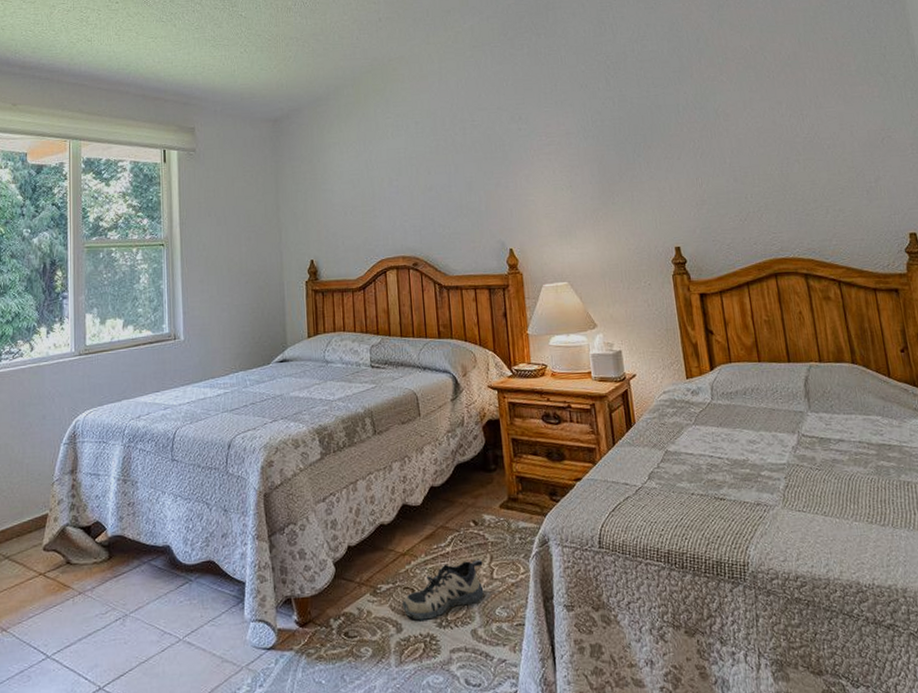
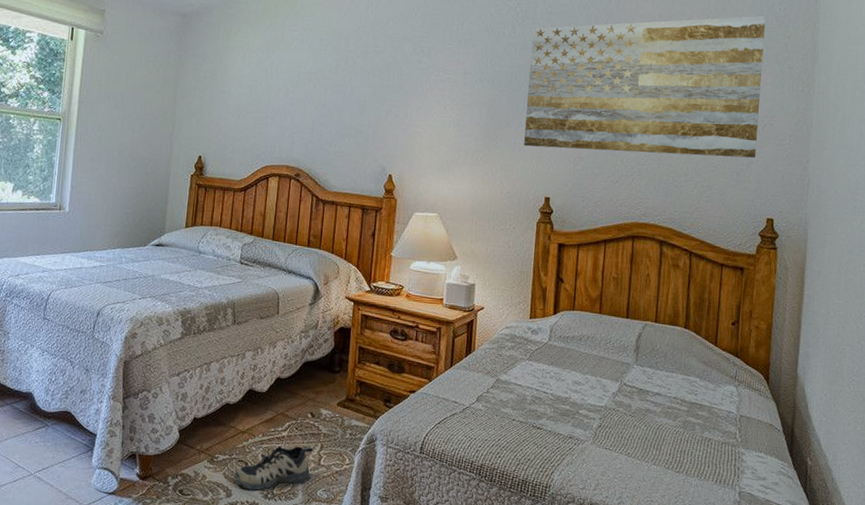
wall art: none [626,30,882,198] -> present [524,15,766,159]

